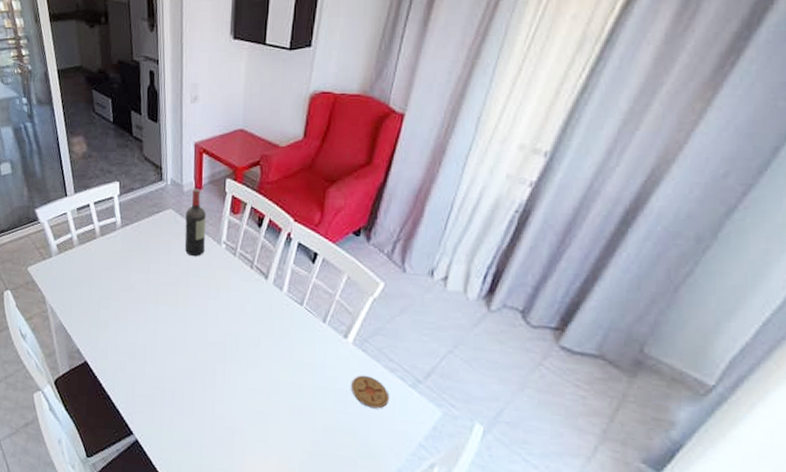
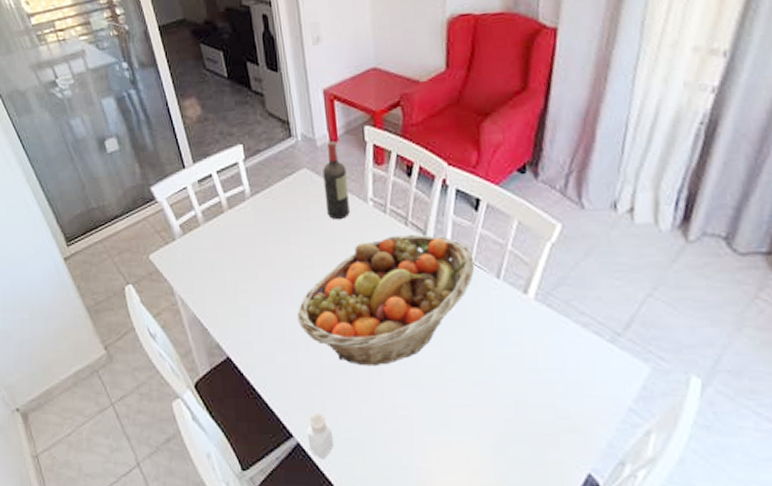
pepper shaker: none [145,416,167,456] -> present [307,413,334,460]
fruit basket: none [149,276,306,384] -> present [298,234,475,367]
coaster: present [351,375,390,409] -> none [539,335,587,373]

